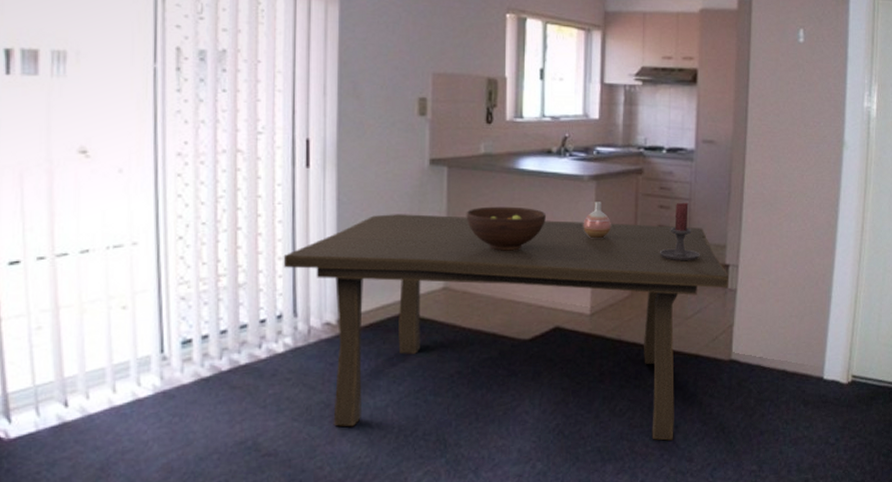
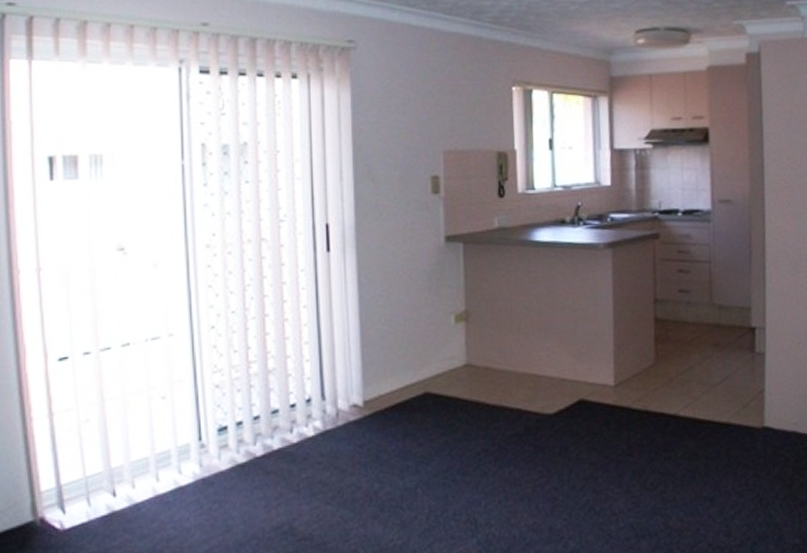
dining table: present [283,214,728,441] -> none [309,290,756,515]
fruit bowl: present [466,206,546,251] -> none [483,279,563,325]
vase: present [583,202,611,239] -> none [601,269,630,308]
candle holder: present [659,202,700,262] -> none [681,265,724,327]

